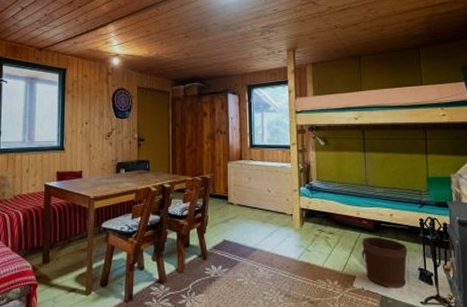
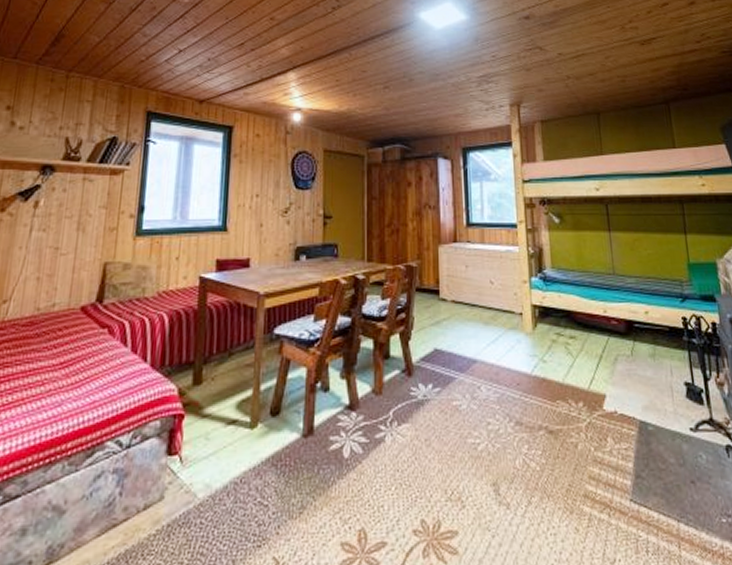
wooden bucket: present [361,236,408,288] -> none [611,341,670,411]

